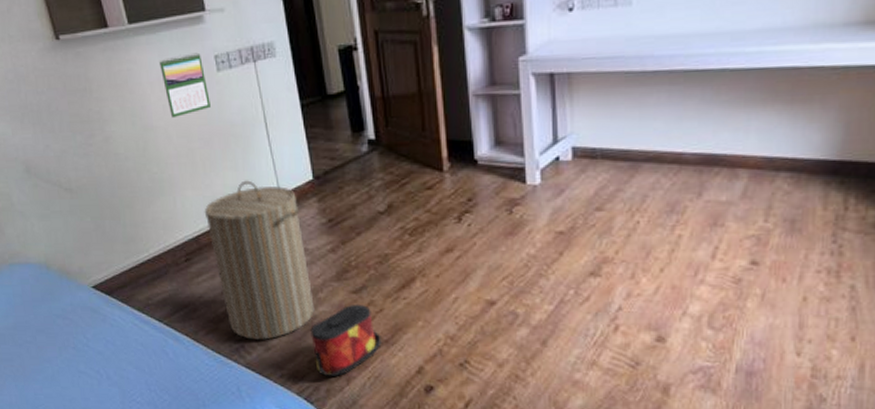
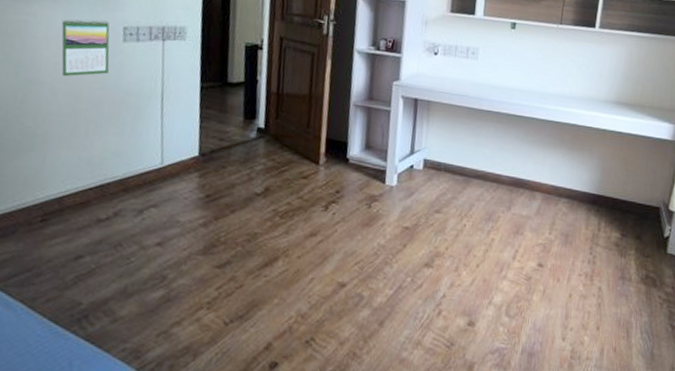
laundry hamper: present [204,180,315,340] -> none [75,147,179,311]
bag: present [310,304,382,377] -> none [164,278,237,352]

